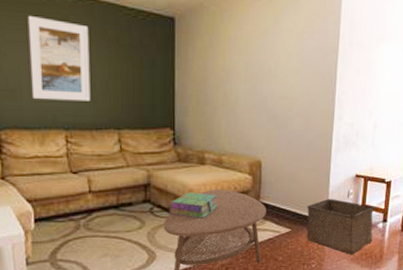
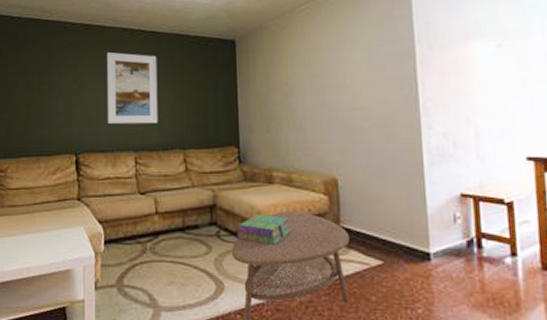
storage bin: present [306,199,375,256] -> none [400,224,501,300]

